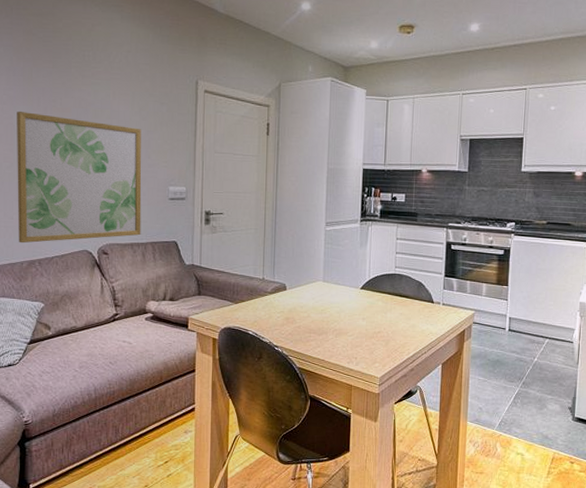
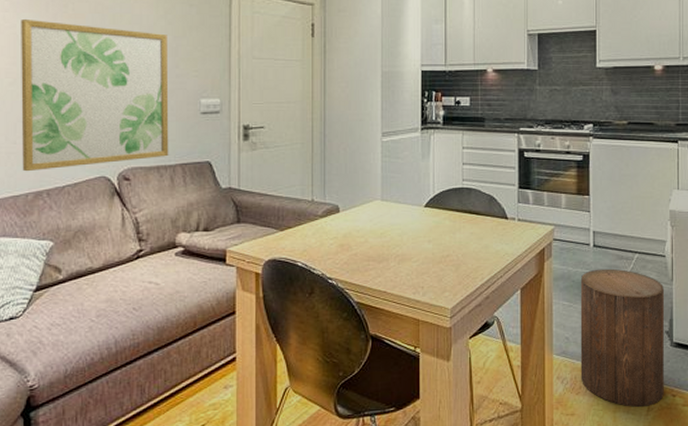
stool: none [490,350,570,470] -> present [580,268,664,407]

